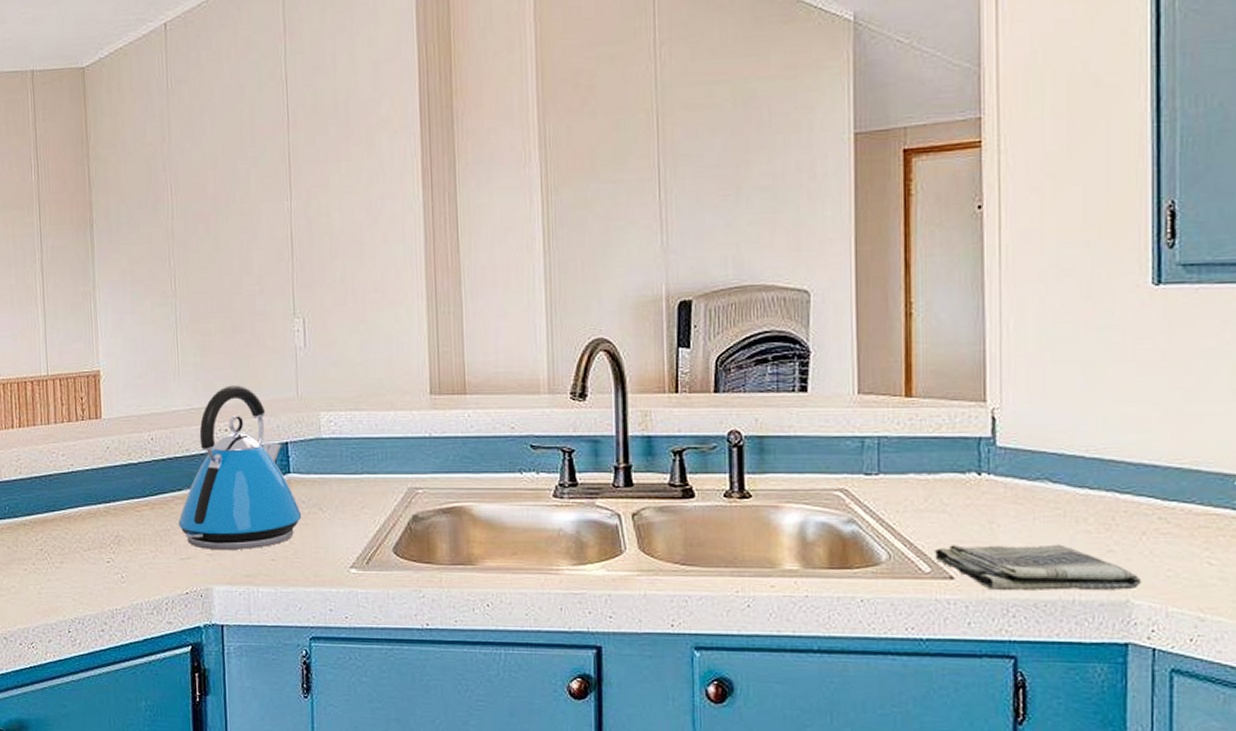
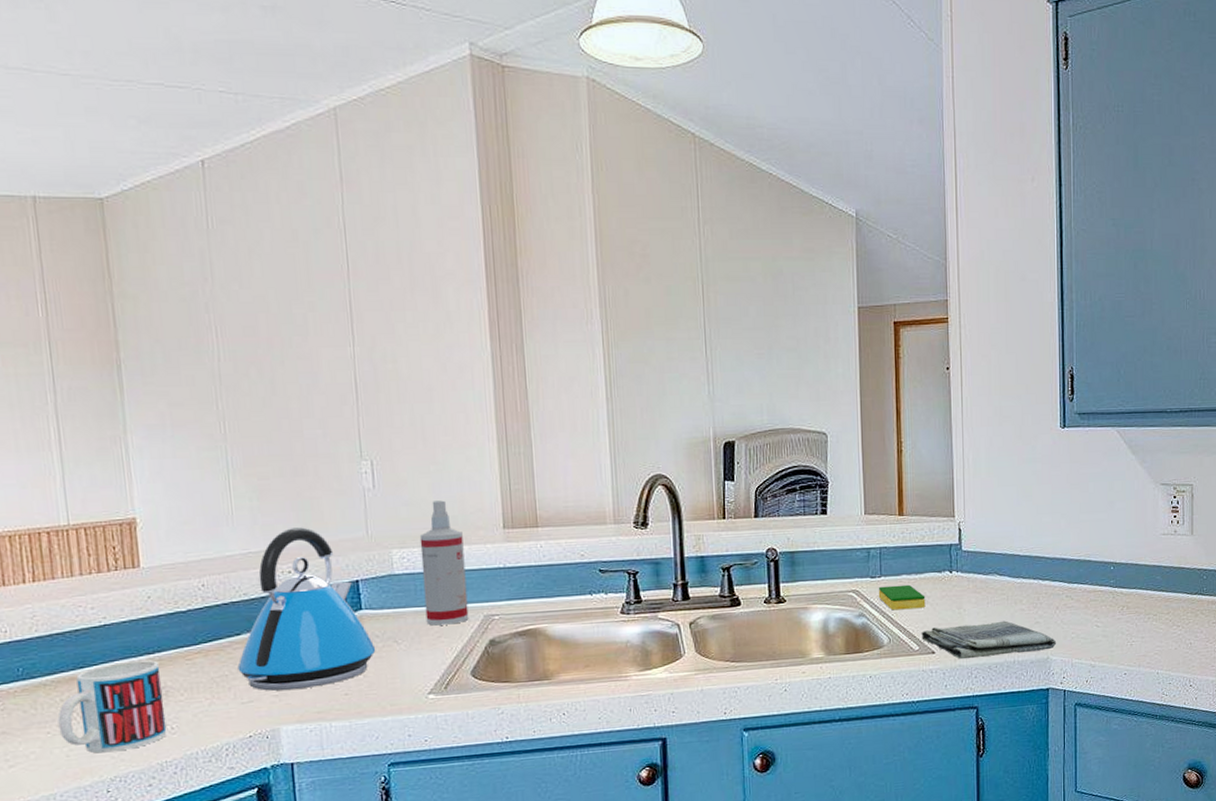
mug: none [33,509,118,594] -> present [57,660,167,754]
spray bottle: none [346,362,393,495] -> present [419,500,469,626]
dish sponge: none [874,486,942,519] -> present [878,584,926,611]

